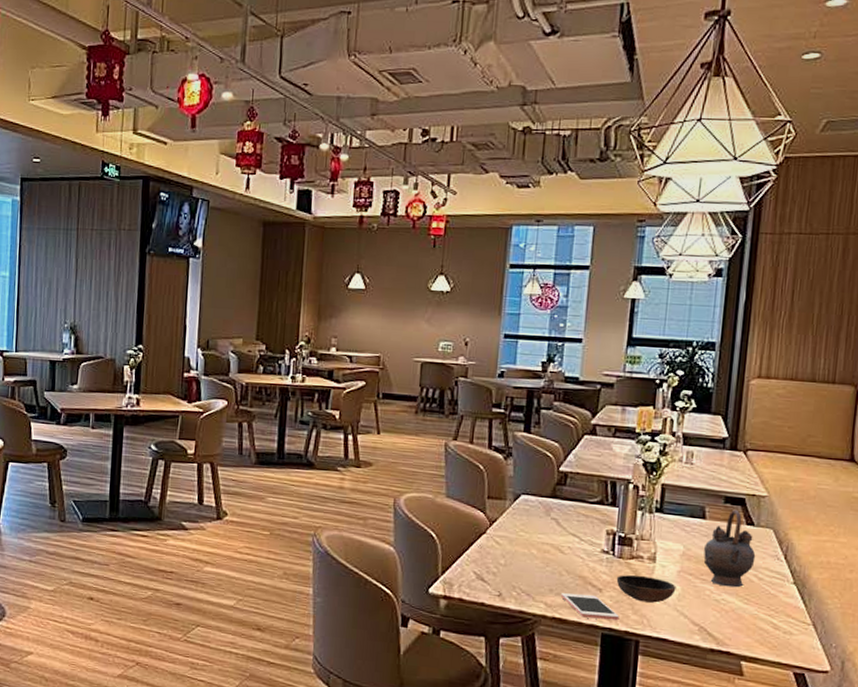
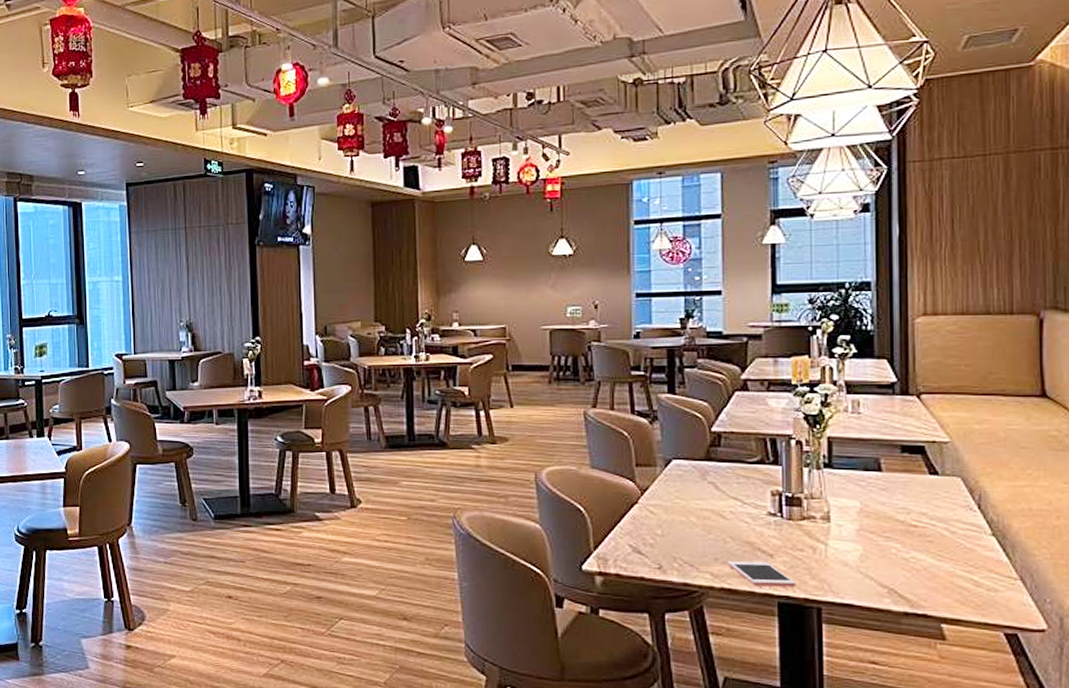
bowl: present [616,574,676,603] -> none [788,536,857,566]
teapot: present [703,509,756,588] -> none [884,459,944,544]

